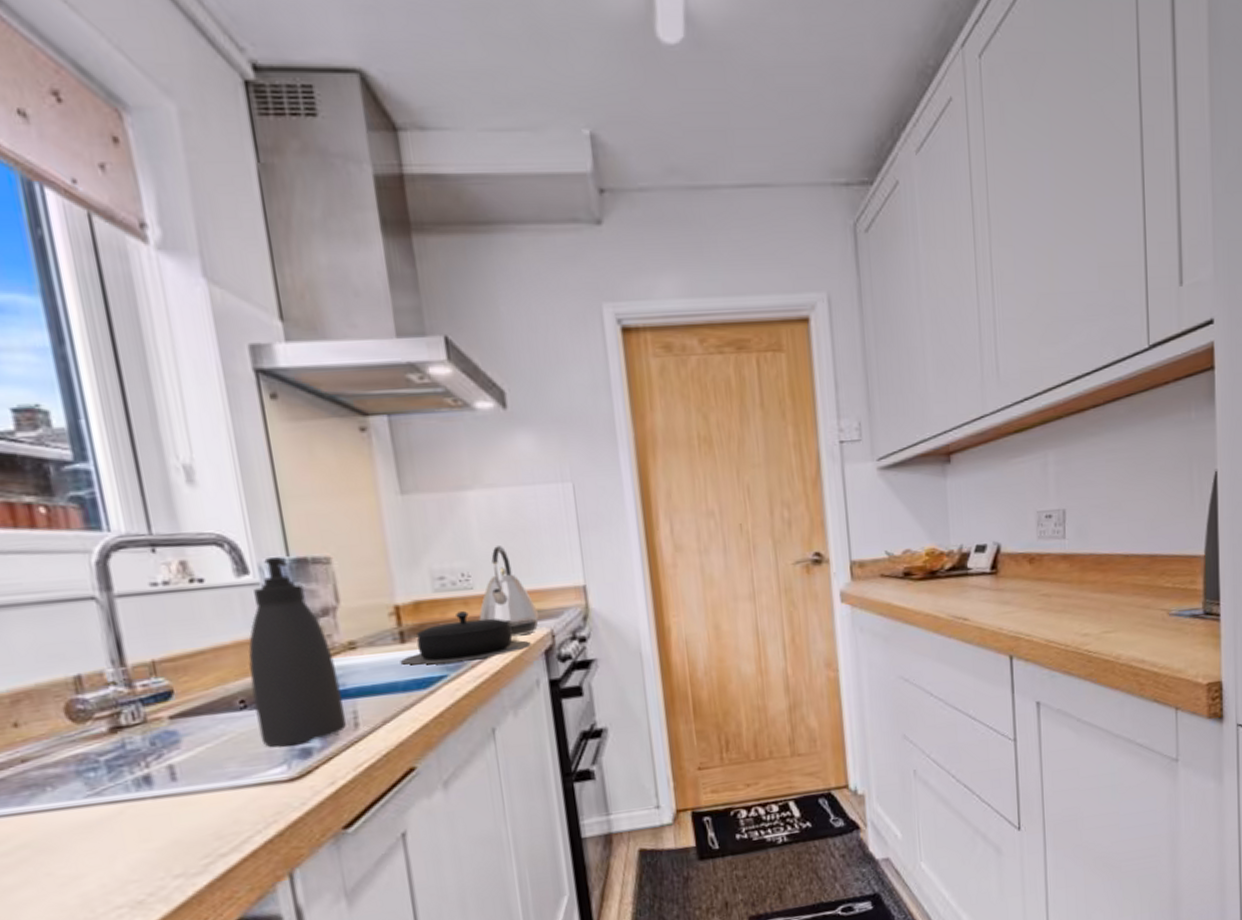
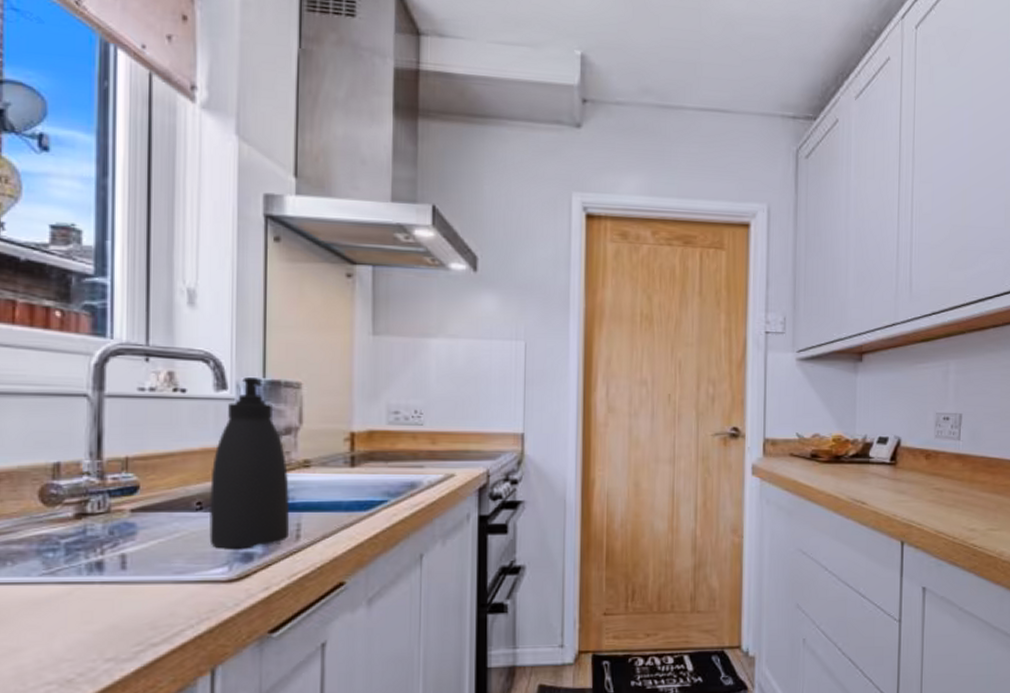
cooking pot: present [400,610,531,666] -> none [347,443,467,490]
kettle: present [478,544,540,637] -> none [424,388,479,472]

